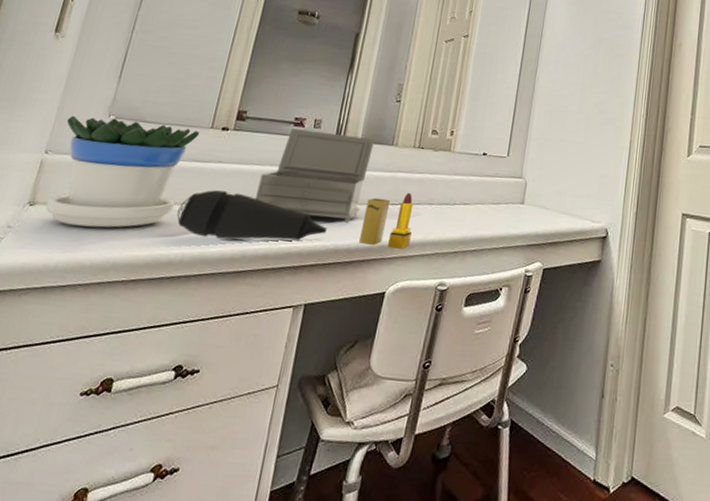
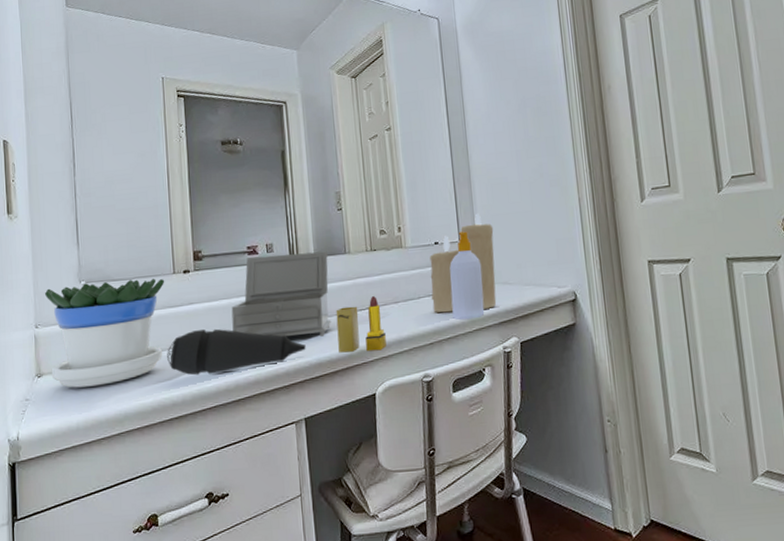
candle: none [465,134,544,229] -> present [429,213,497,313]
soap bottle: none [483,148,524,237] -> present [450,231,485,321]

